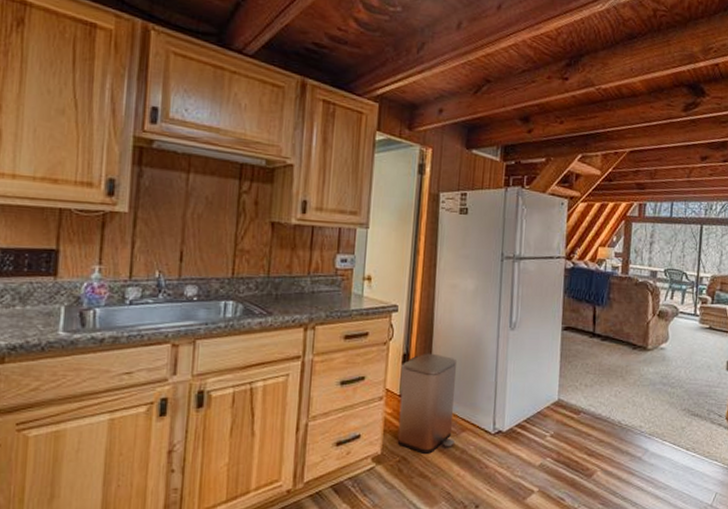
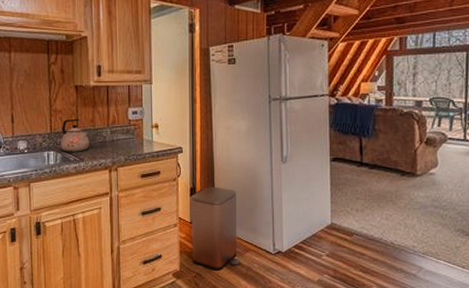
kettle: none [243,262,284,304] -> present [60,118,90,152]

